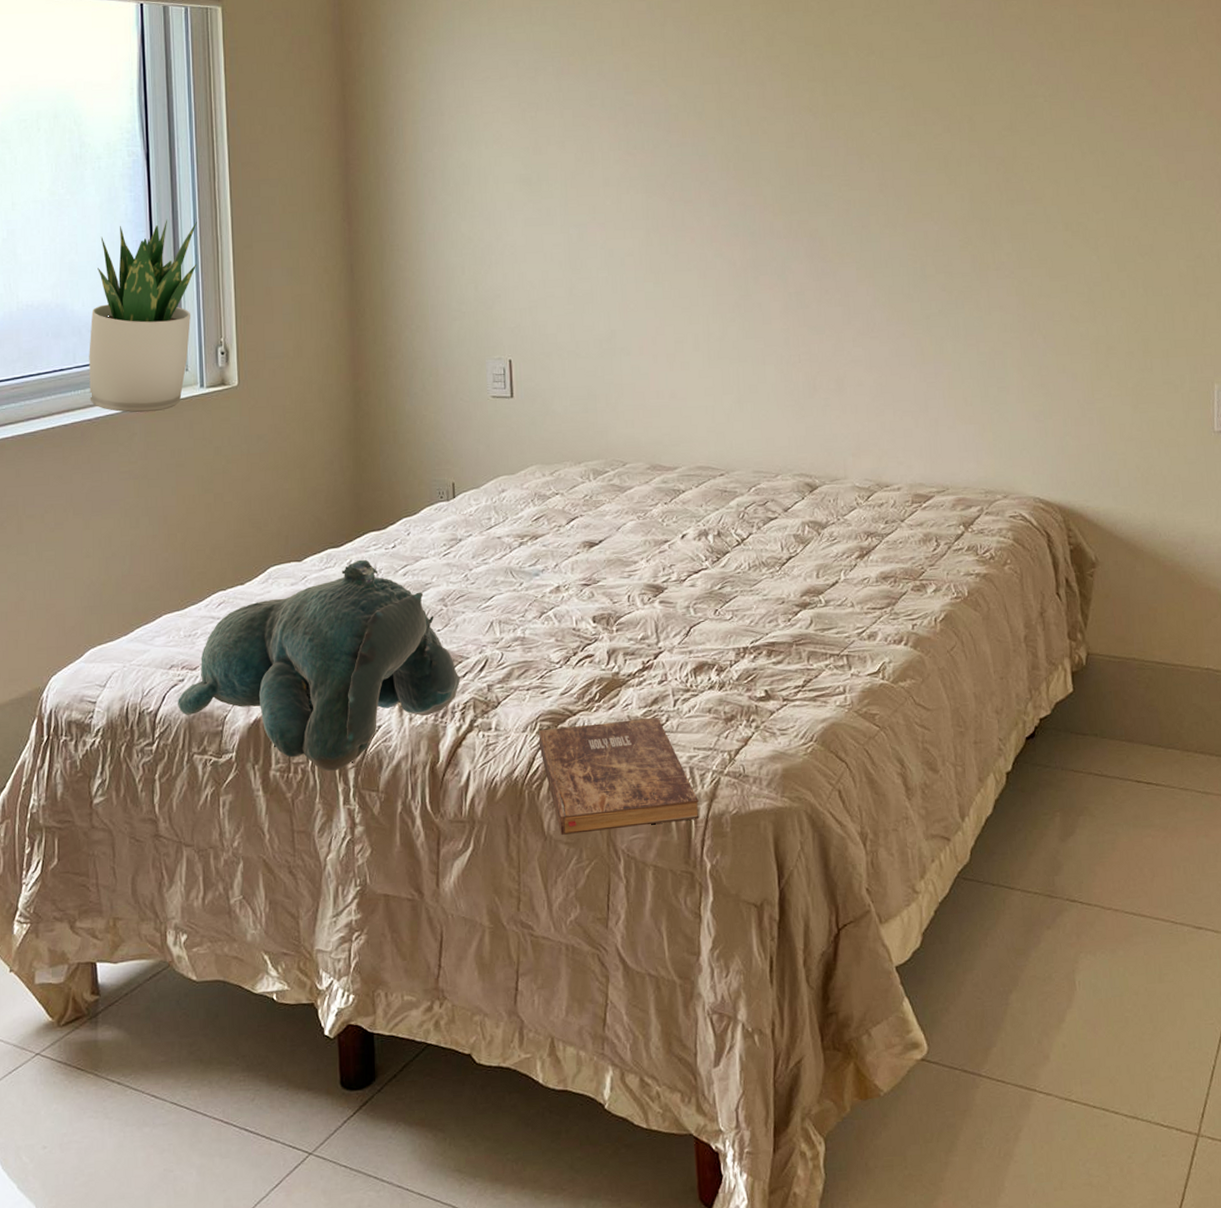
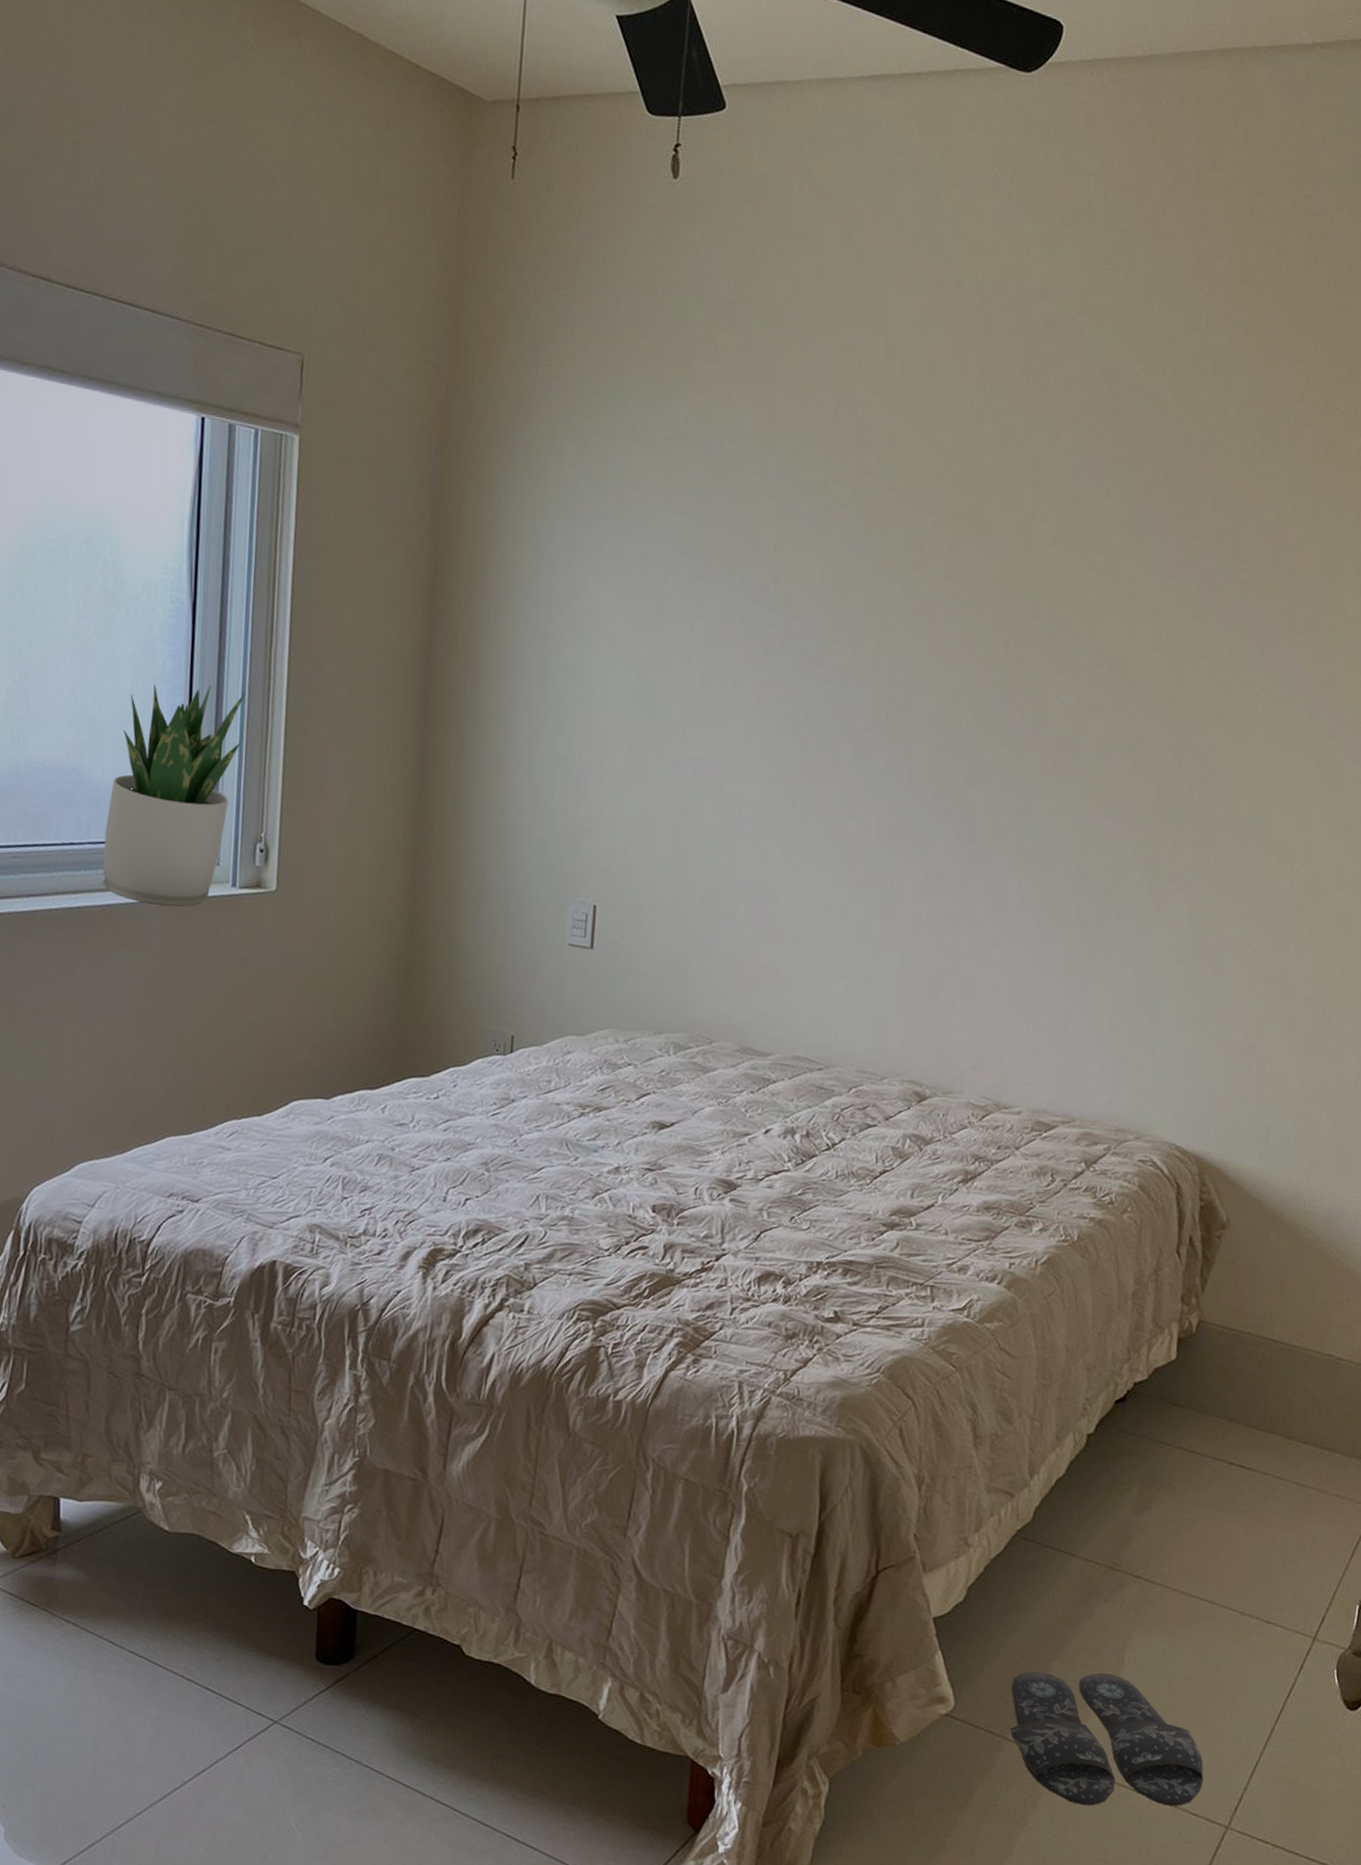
teddy bear: present [178,559,460,772] -> none [174,1106,495,1333]
bible: present [538,718,699,835] -> none [574,1319,744,1437]
slippers: none [977,998,1168,1132] -> present [1010,1671,1204,1806]

